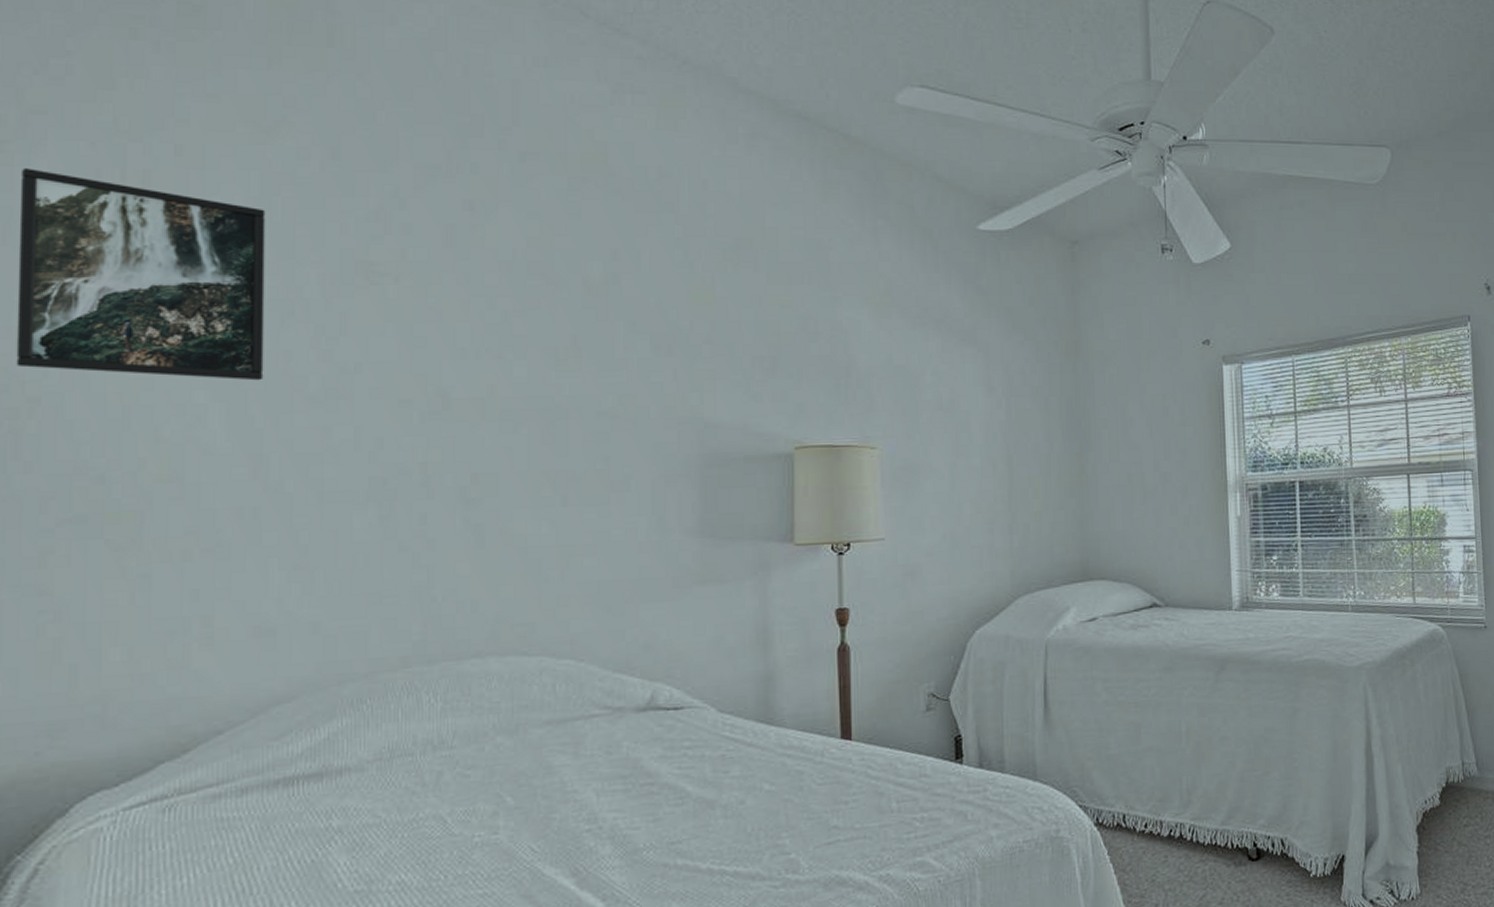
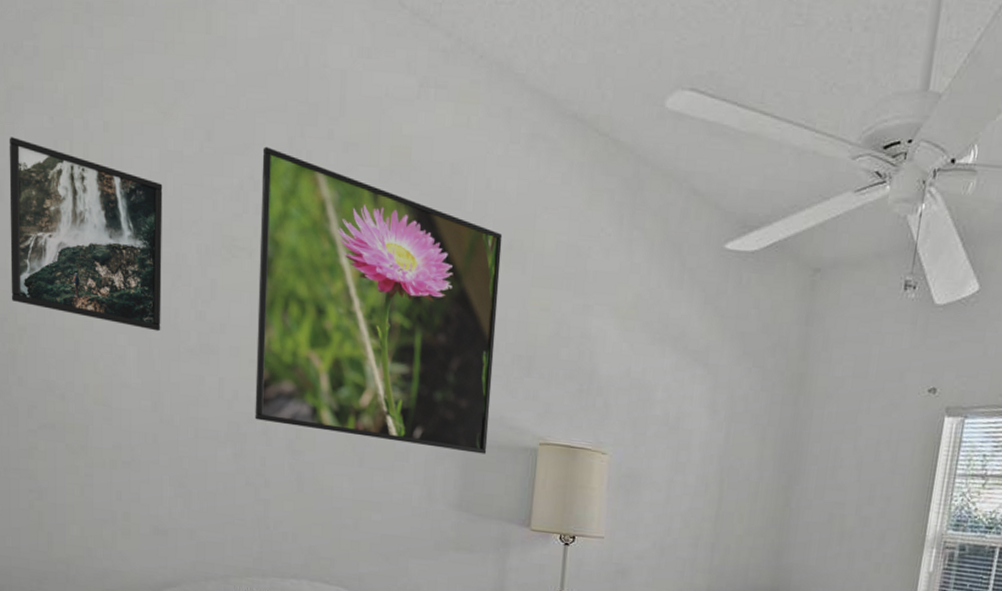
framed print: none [409,161,731,471] -> present [255,146,503,454]

